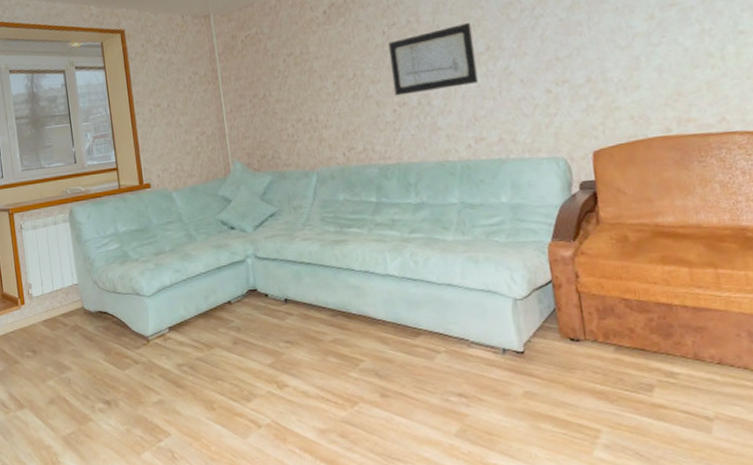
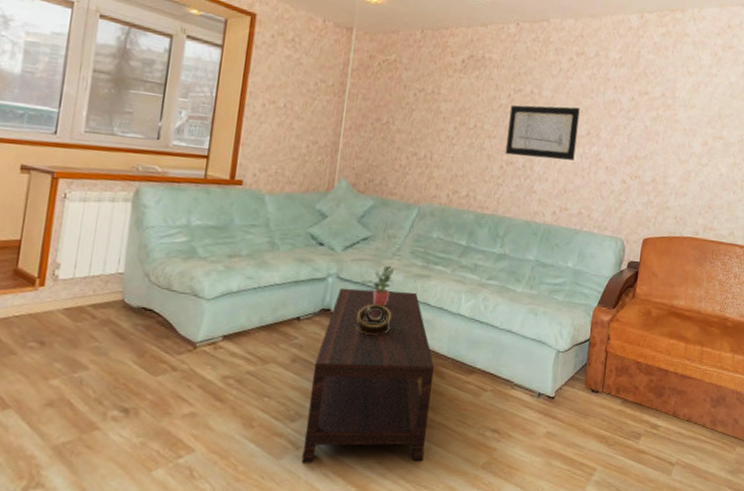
coffee table: none [255,259,388,441] -> present [301,288,435,463]
potted plant: none [278,236,310,279] -> present [361,265,395,306]
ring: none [282,277,319,309] -> present [356,304,392,335]

